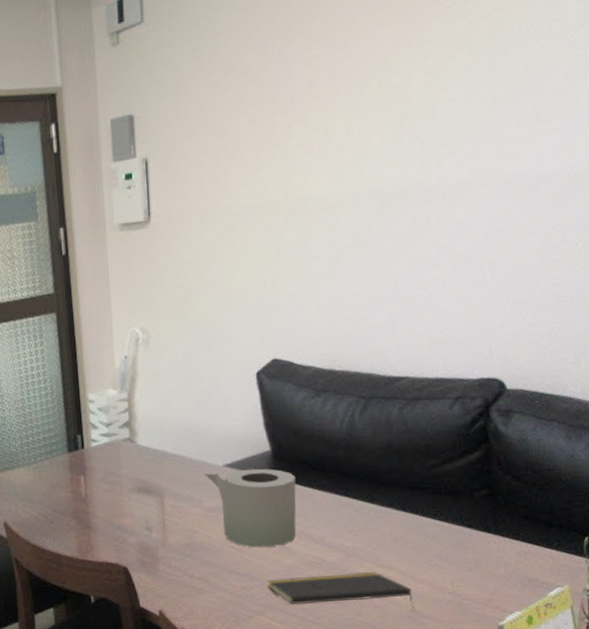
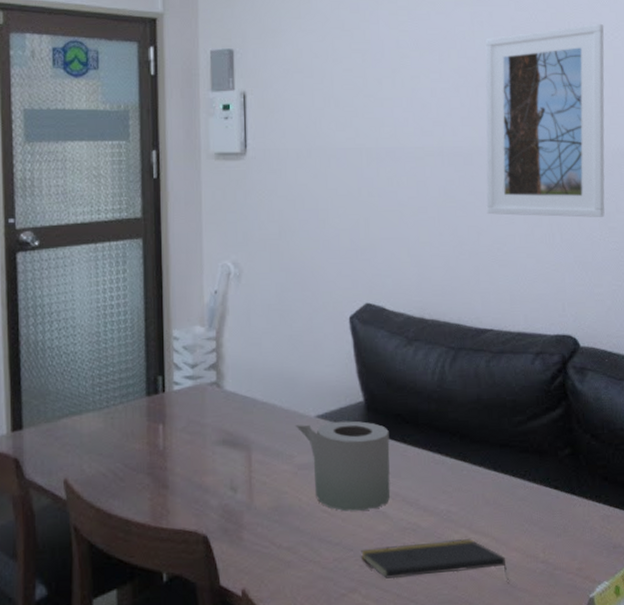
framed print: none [406,19,567,259] -> present [485,23,605,218]

